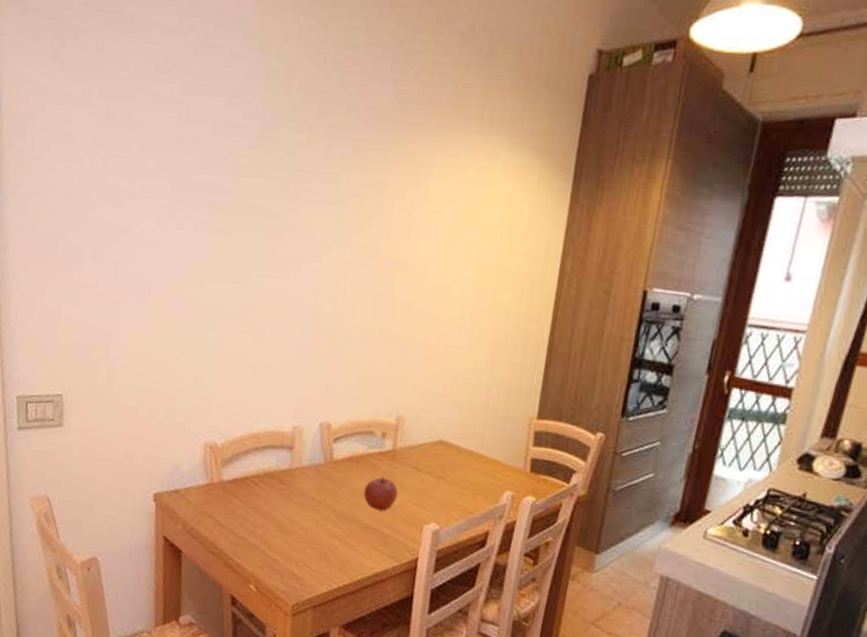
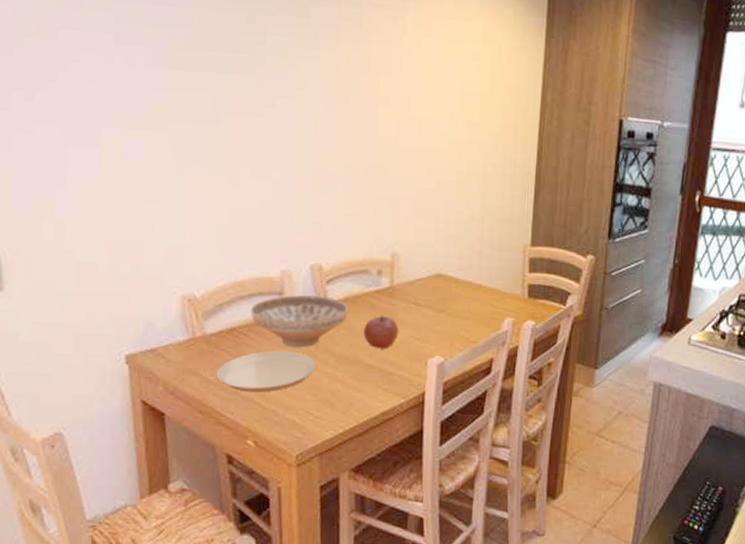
plate: none [228,502,317,541] -> present [216,351,315,392]
decorative bowl: none [263,450,352,501] -> present [251,295,348,347]

